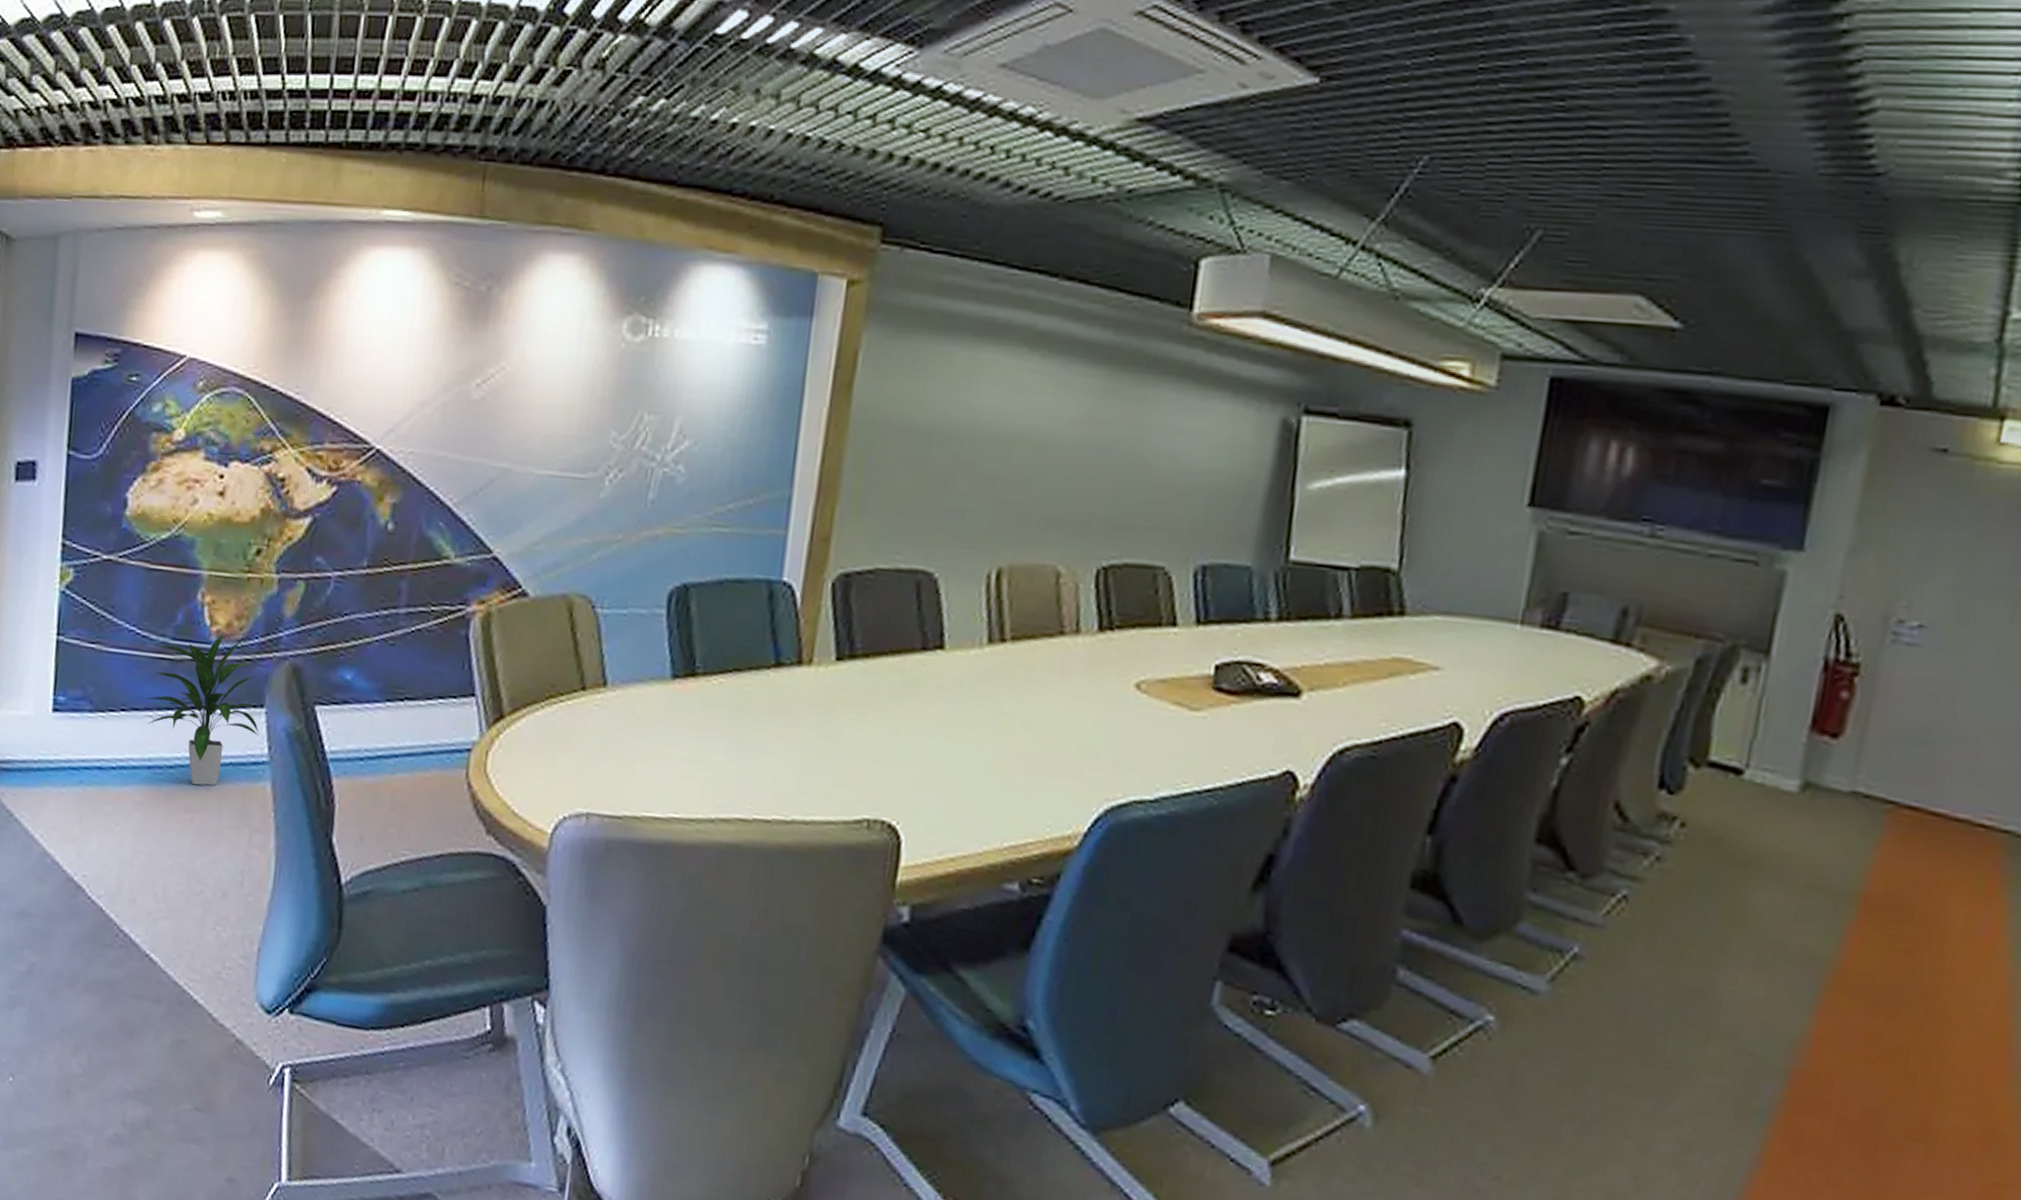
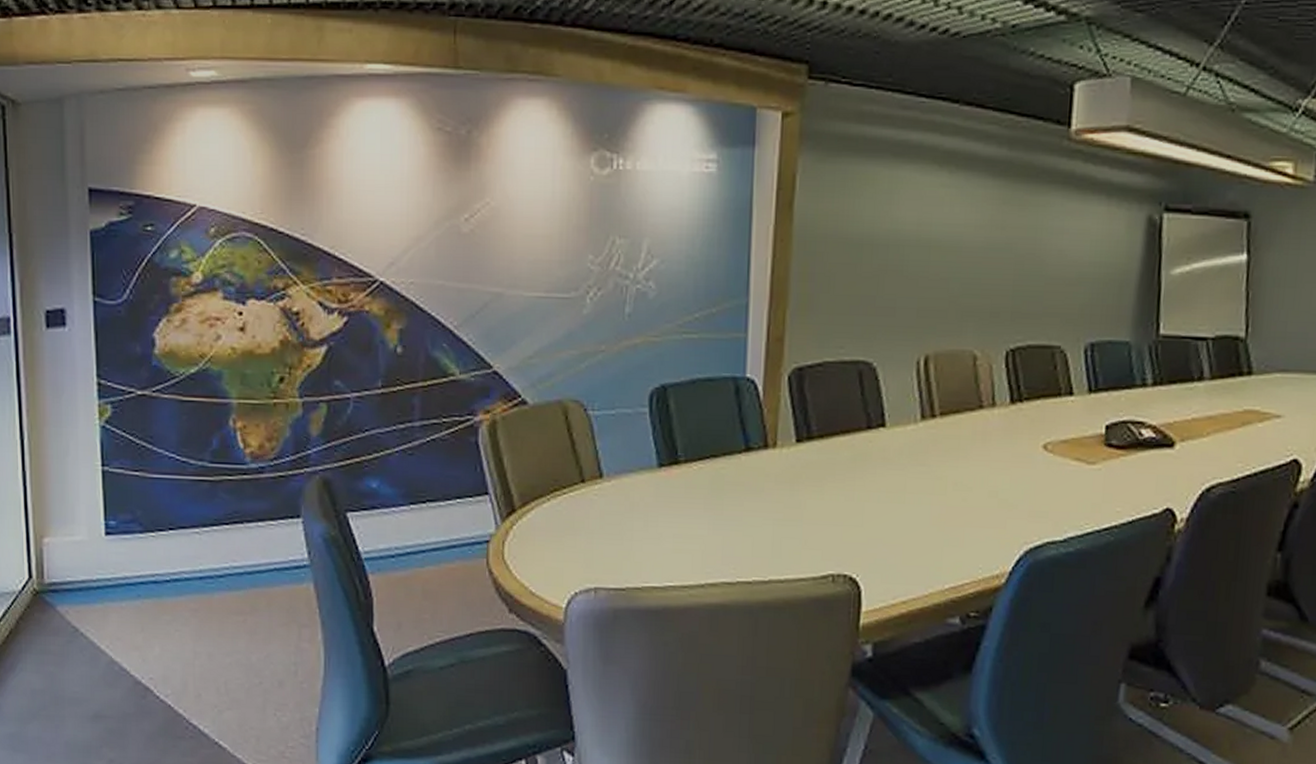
indoor plant: present [145,633,260,786] -> none [191,454,299,591]

